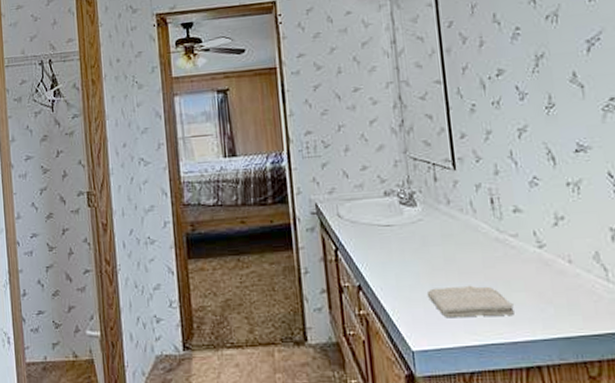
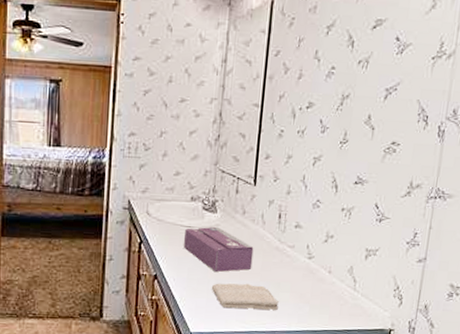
tissue box: none [384,221,471,275] -> present [184,226,254,272]

